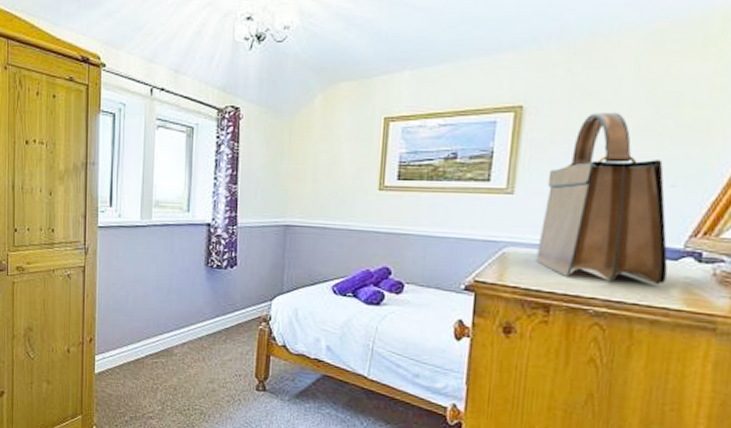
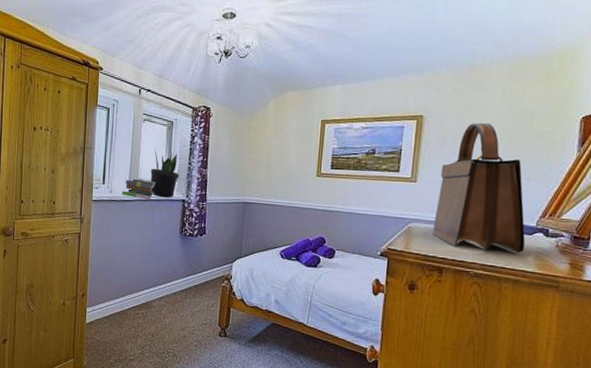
books: none [132,197,174,225] -> present [121,177,156,200]
planter: none [167,161,203,222] -> present [150,148,179,198]

